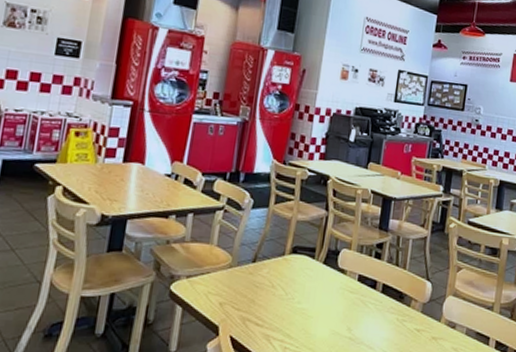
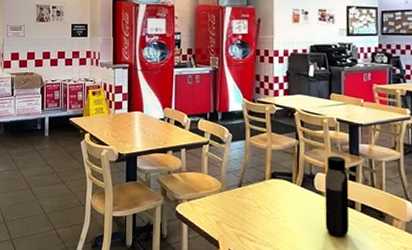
water bottle: none [342,230,374,320] -> present [324,155,350,237]

